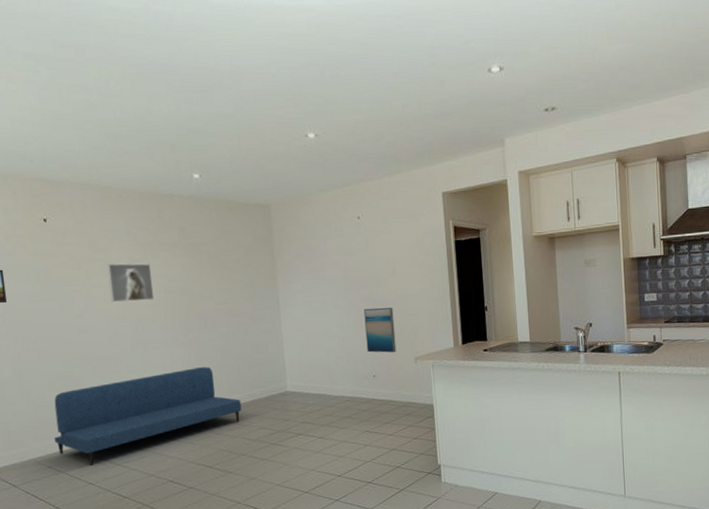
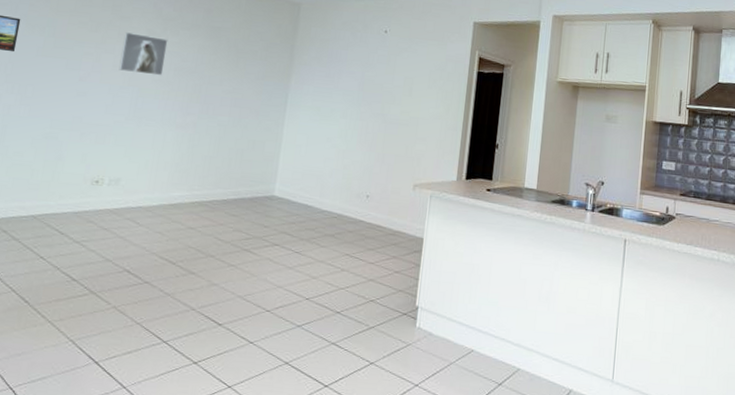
sofa: present [54,367,242,465] -> none [17,152,223,238]
wall art: present [363,307,397,353] -> none [366,123,402,176]

